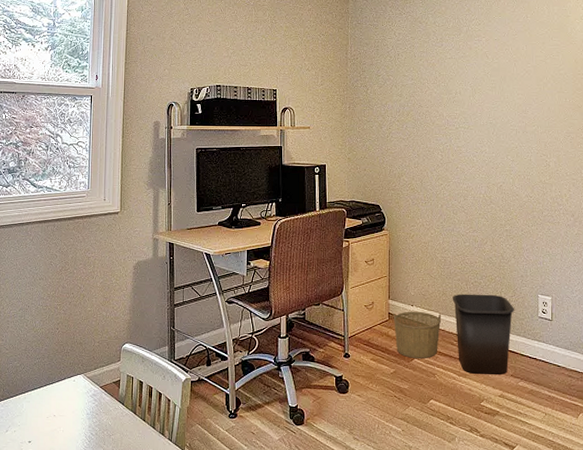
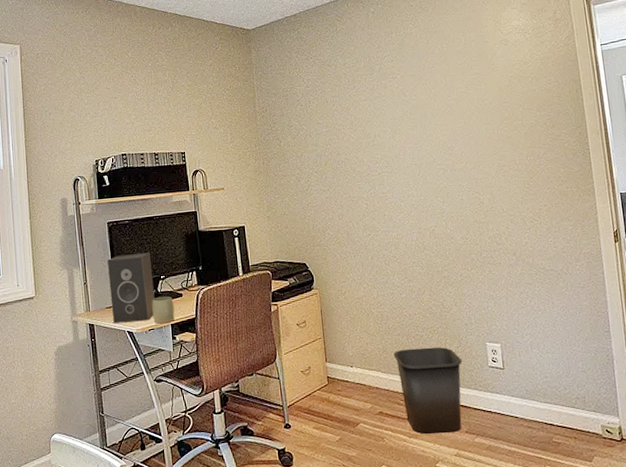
speaker: none [192,180,235,245] -> present [106,253,155,324]
mug: none [230,223,252,249] -> present [151,296,175,324]
basket: present [393,311,442,358] -> none [332,372,385,423]

